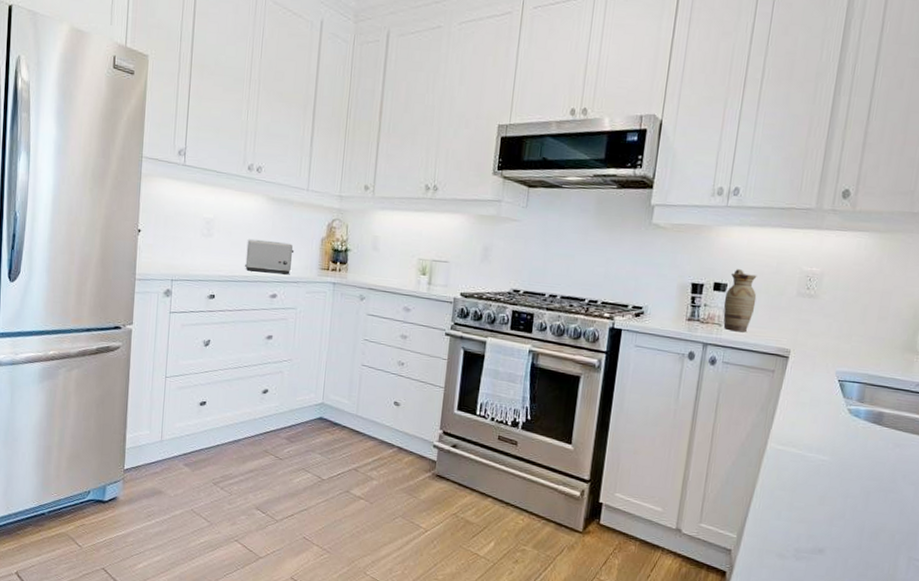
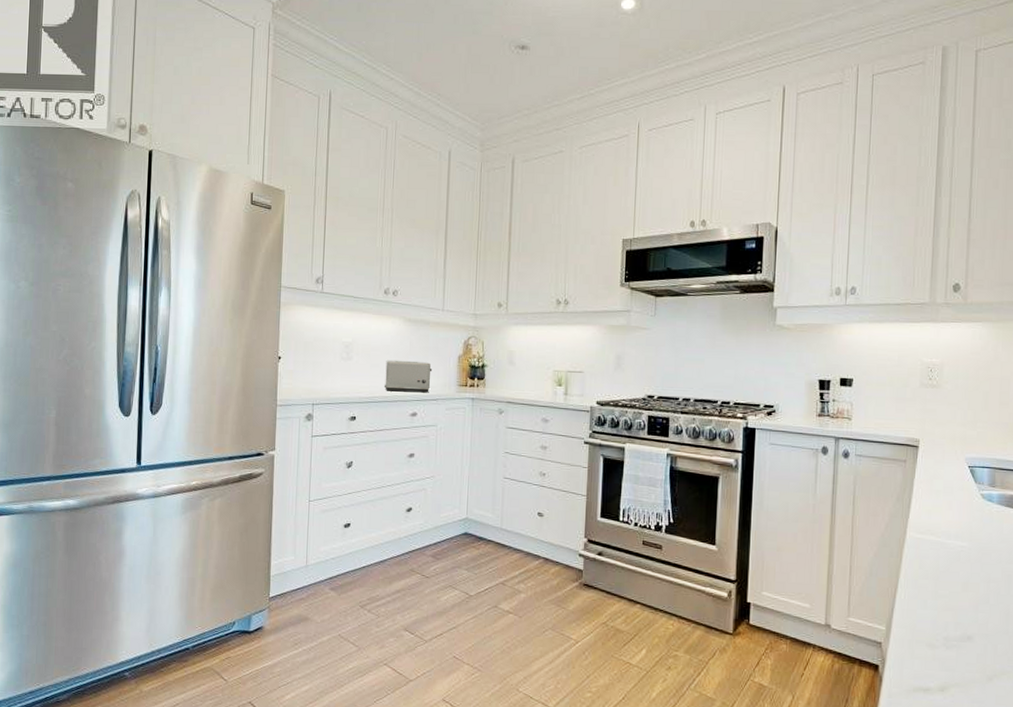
ceramic jug: present [723,269,757,333] -> none [851,364,882,425]

